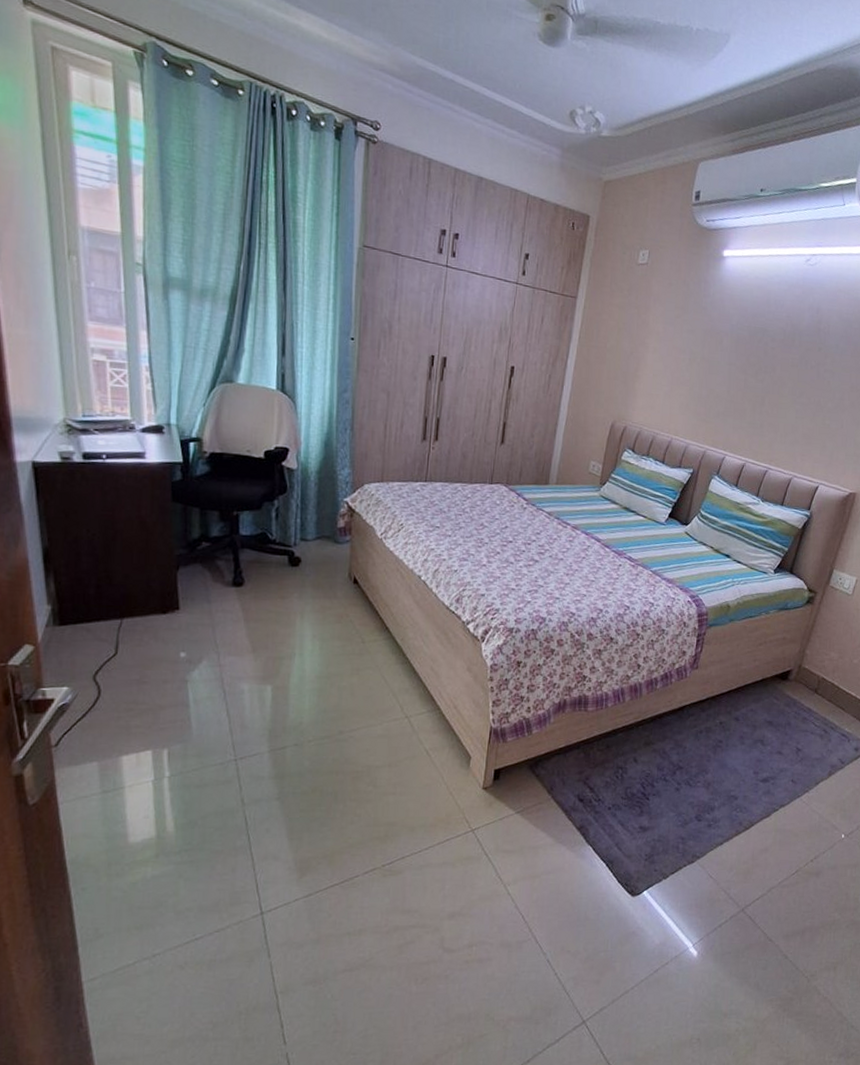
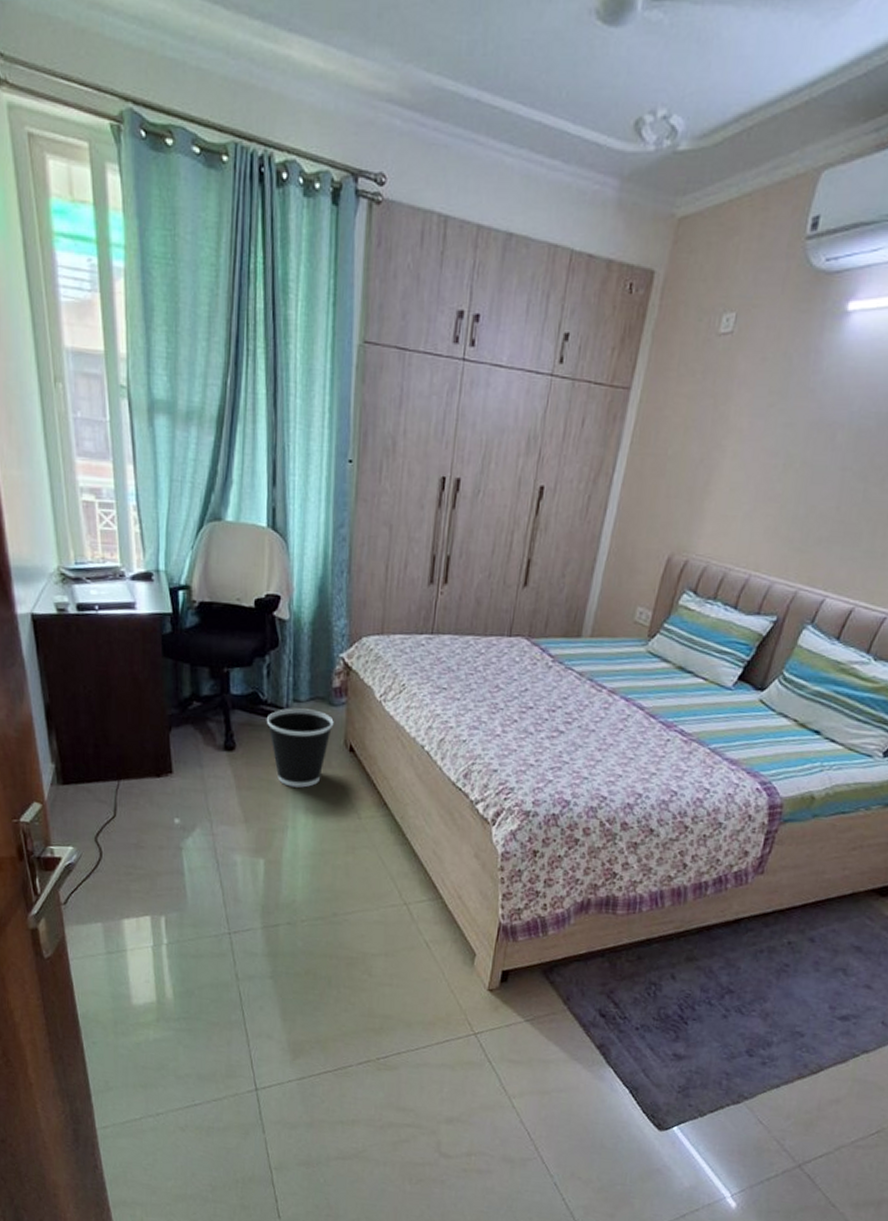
wastebasket: none [274,546,339,617] -> present [266,708,334,788]

